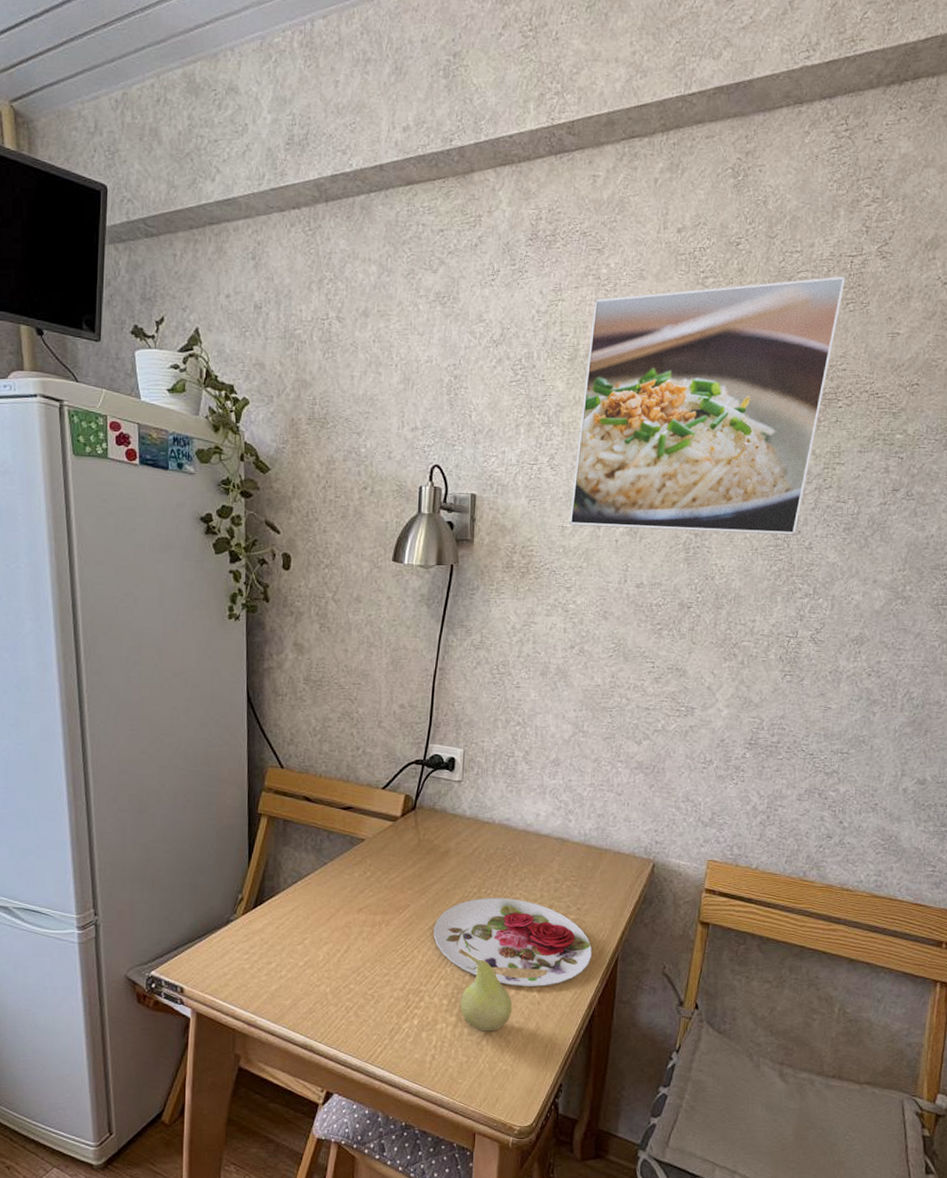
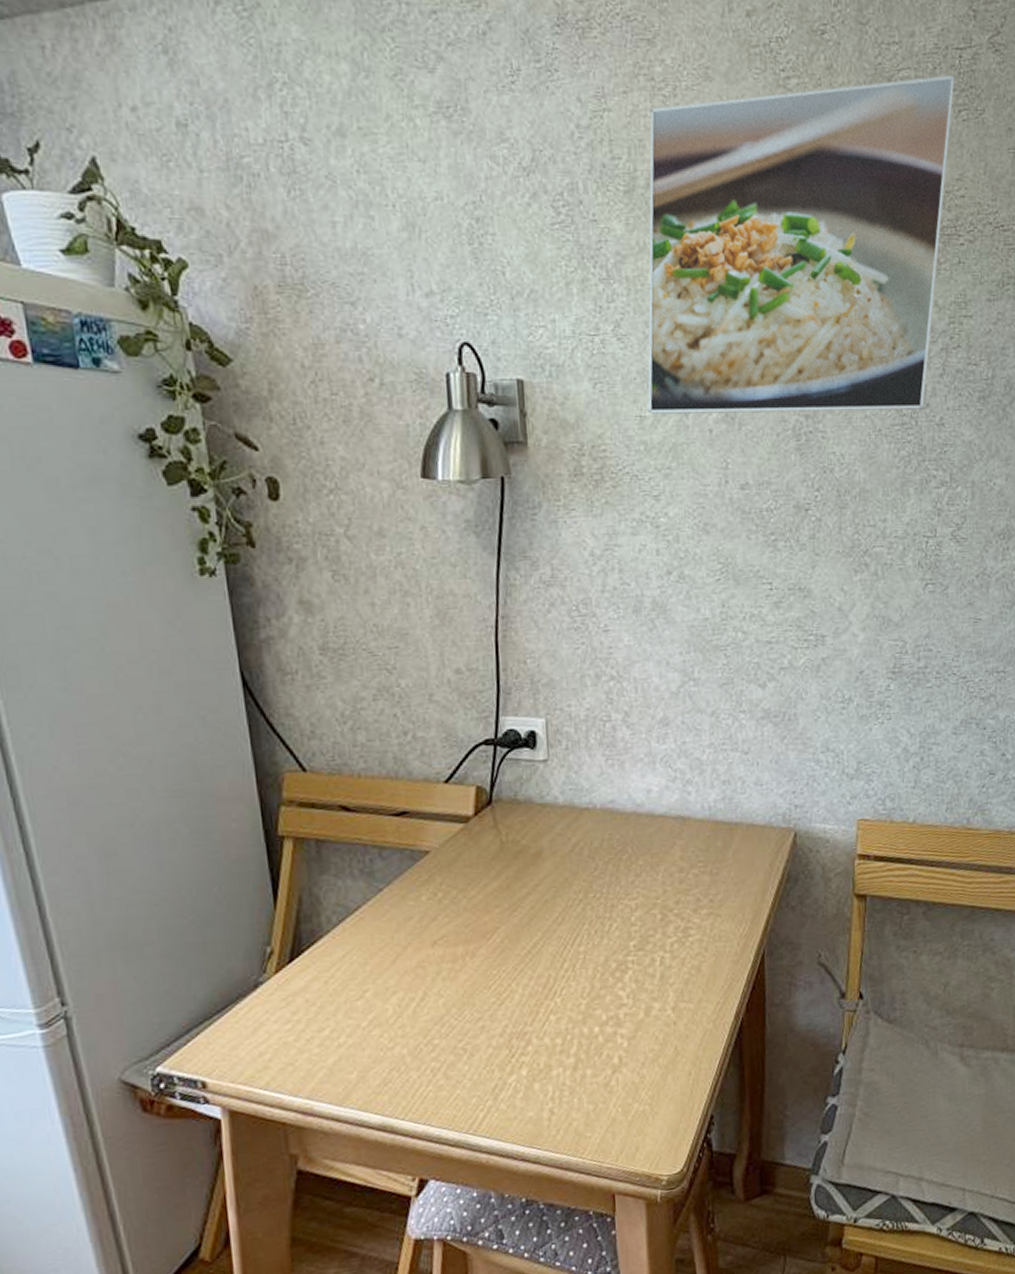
plate: present [433,897,592,987] -> none [533,899,733,1008]
fruit: present [458,949,513,1031] -> none [567,972,644,1069]

